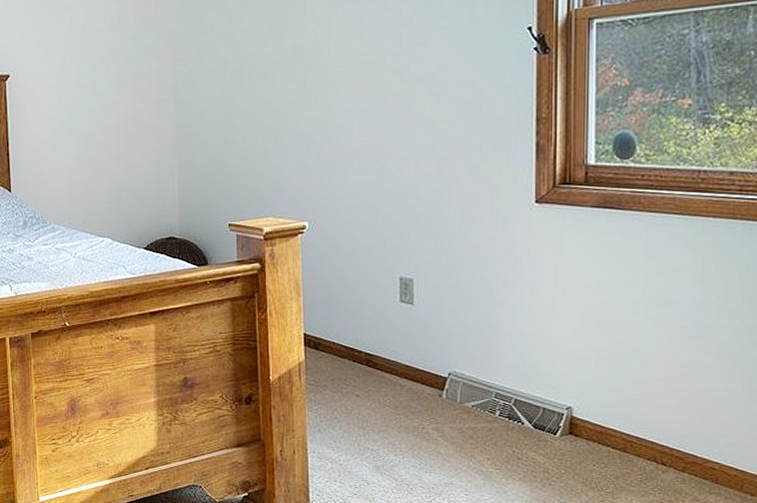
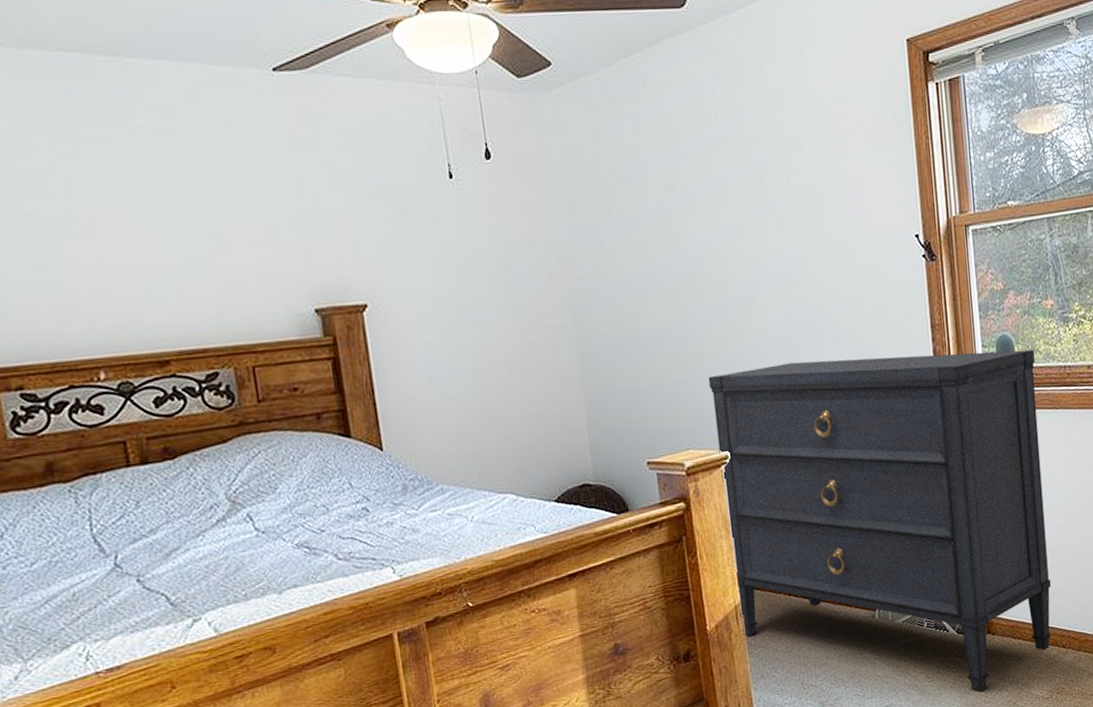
dresser: none [293,145,662,491] -> present [708,349,1052,692]

